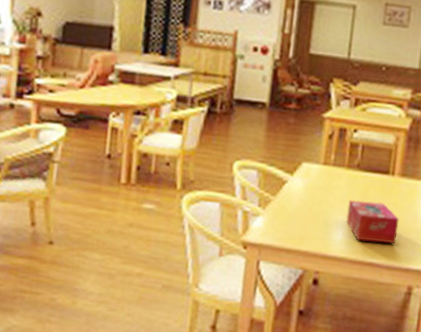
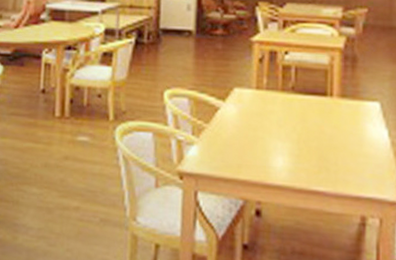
tissue box: present [346,200,399,244] -> none [285,124,343,170]

